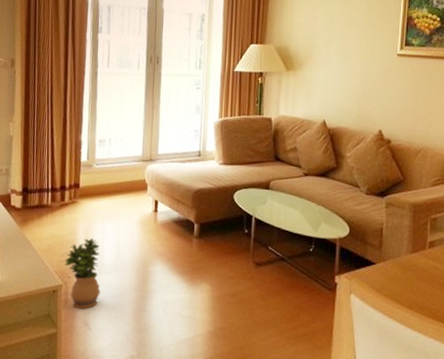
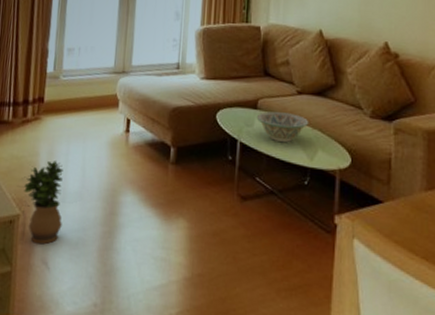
decorative bowl: none [268,191,314,218] -> present [256,111,309,143]

